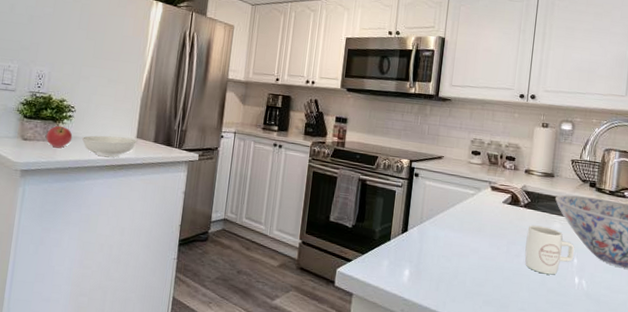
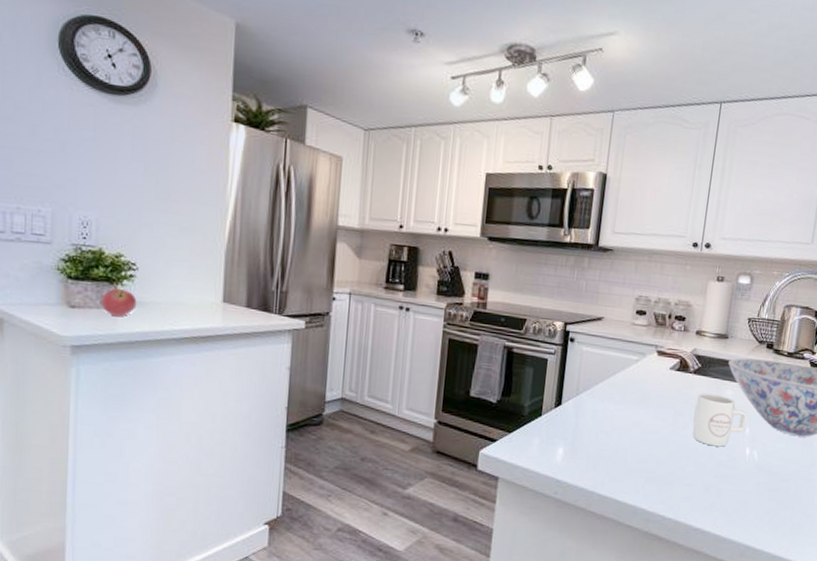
bowl: present [81,135,138,158] -> none [149,300,225,328]

